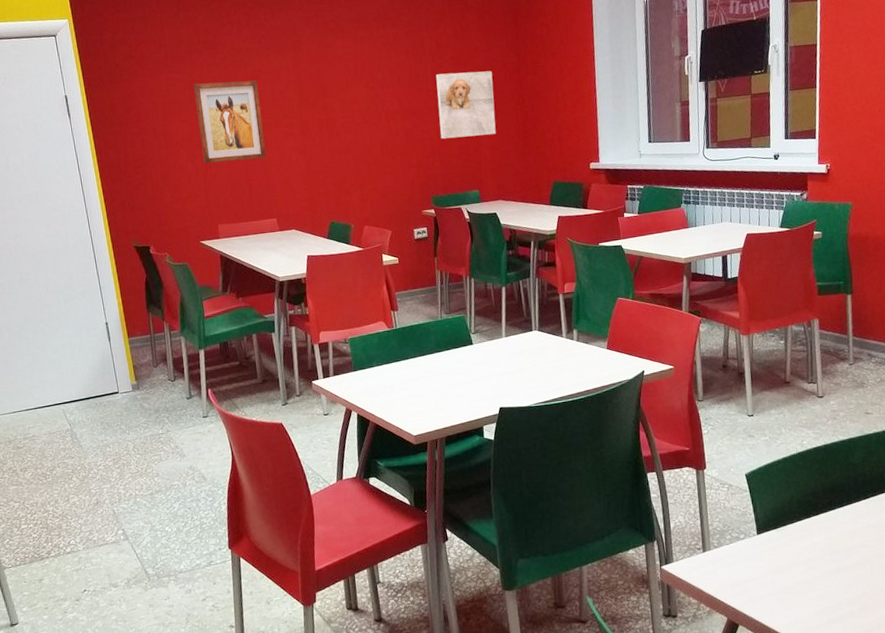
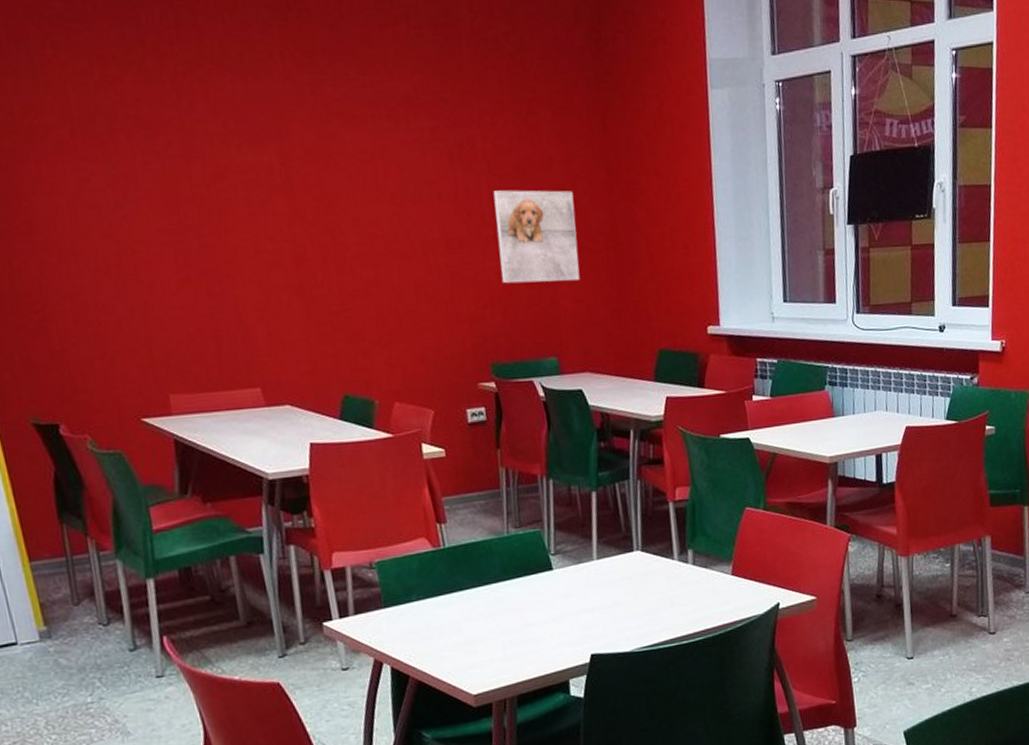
wall art: present [194,80,267,164] -> none [121,179,243,302]

